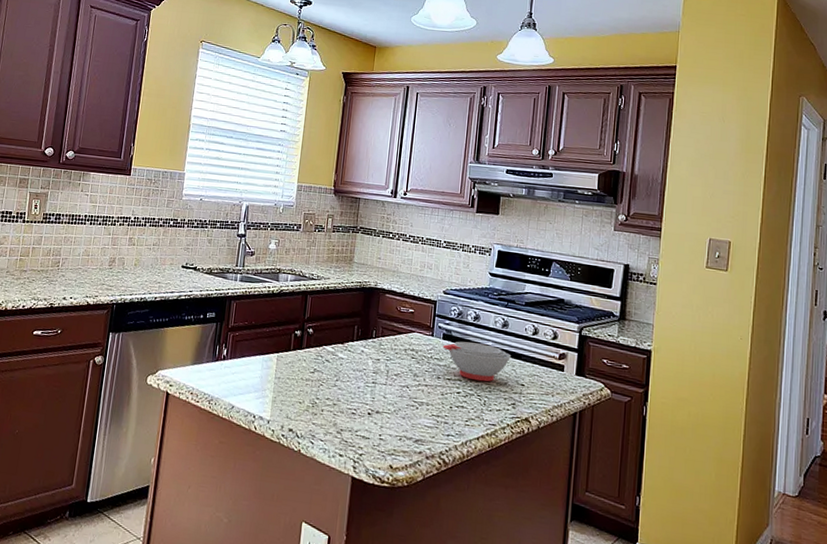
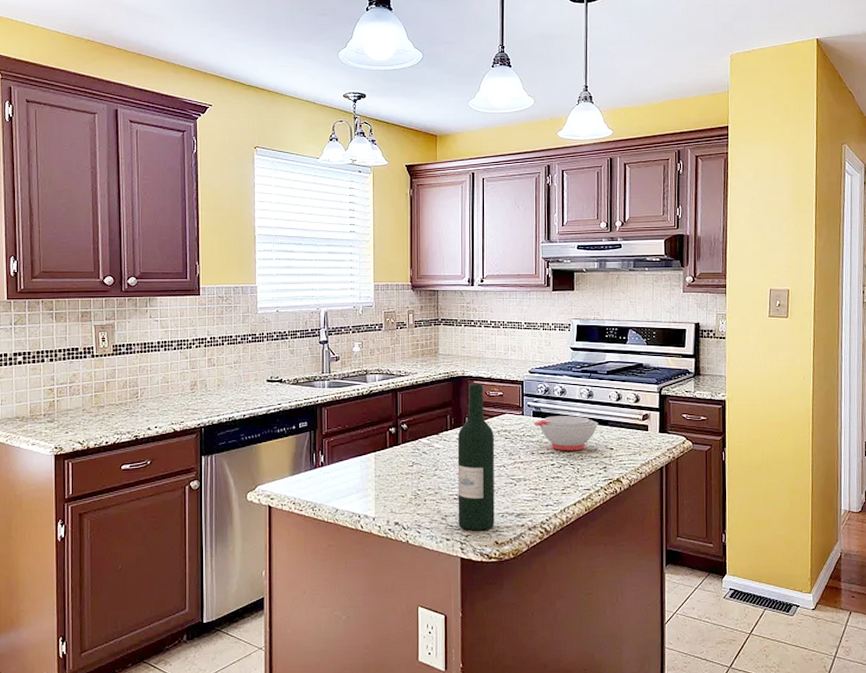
wine bottle: none [353,296,401,451] -> present [457,384,495,530]

